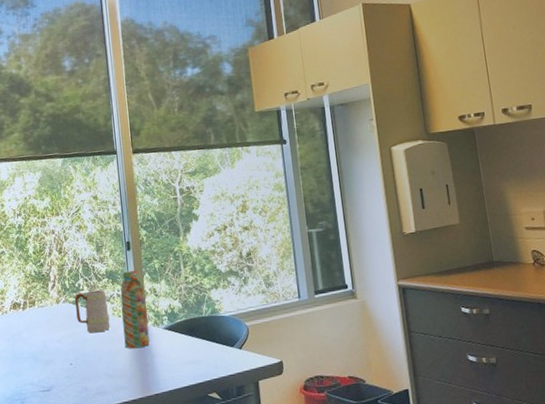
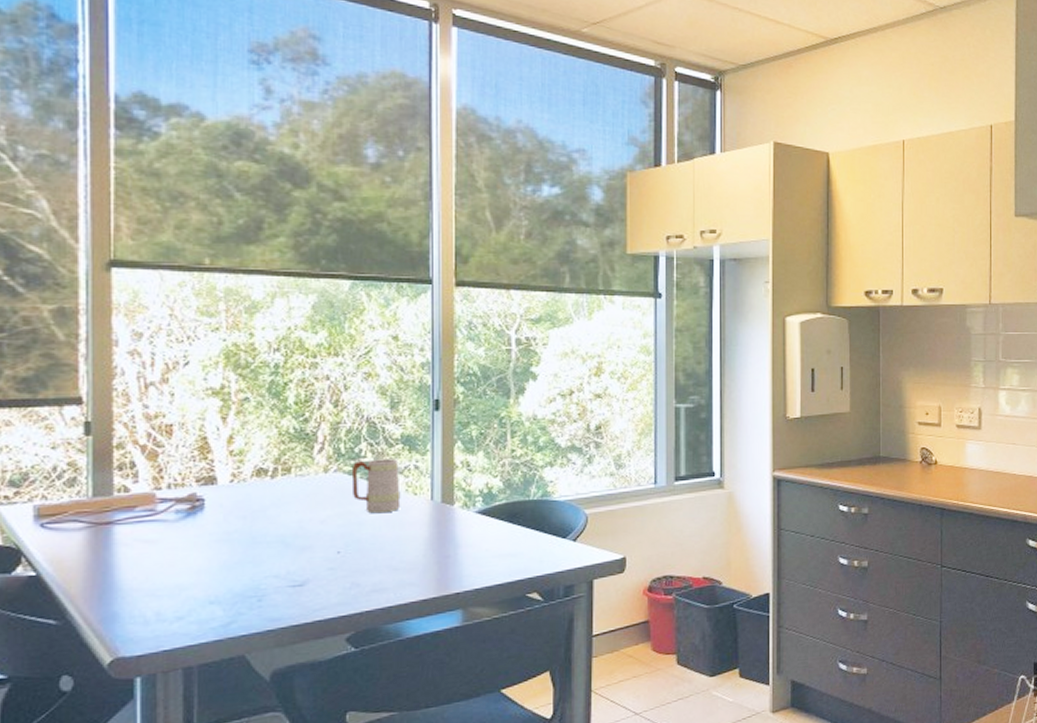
water bottle: present [120,270,150,349] -> none [419,436,454,536]

